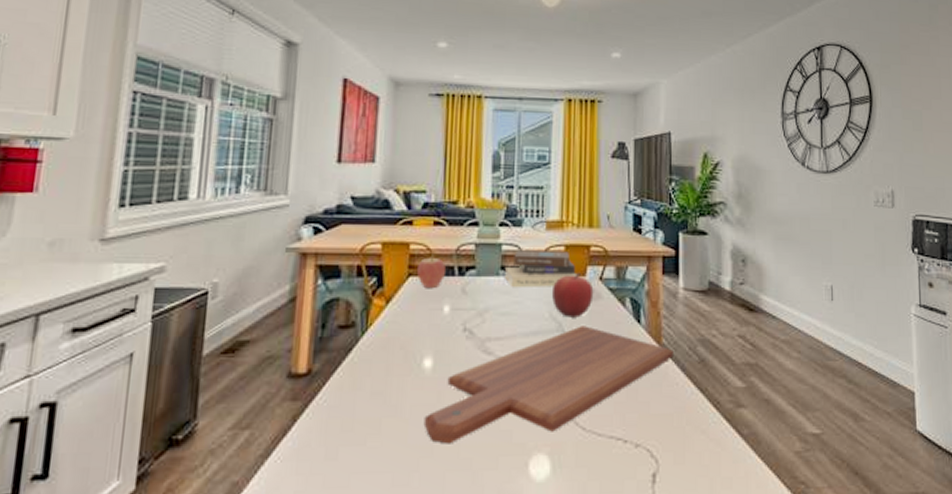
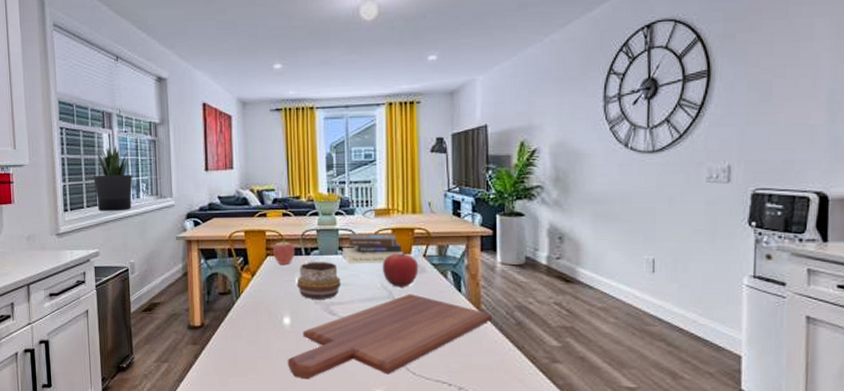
planter: none [173,120,233,211] -> present [93,145,133,212]
decorative bowl: none [444,285,502,333] -> present [296,262,342,299]

